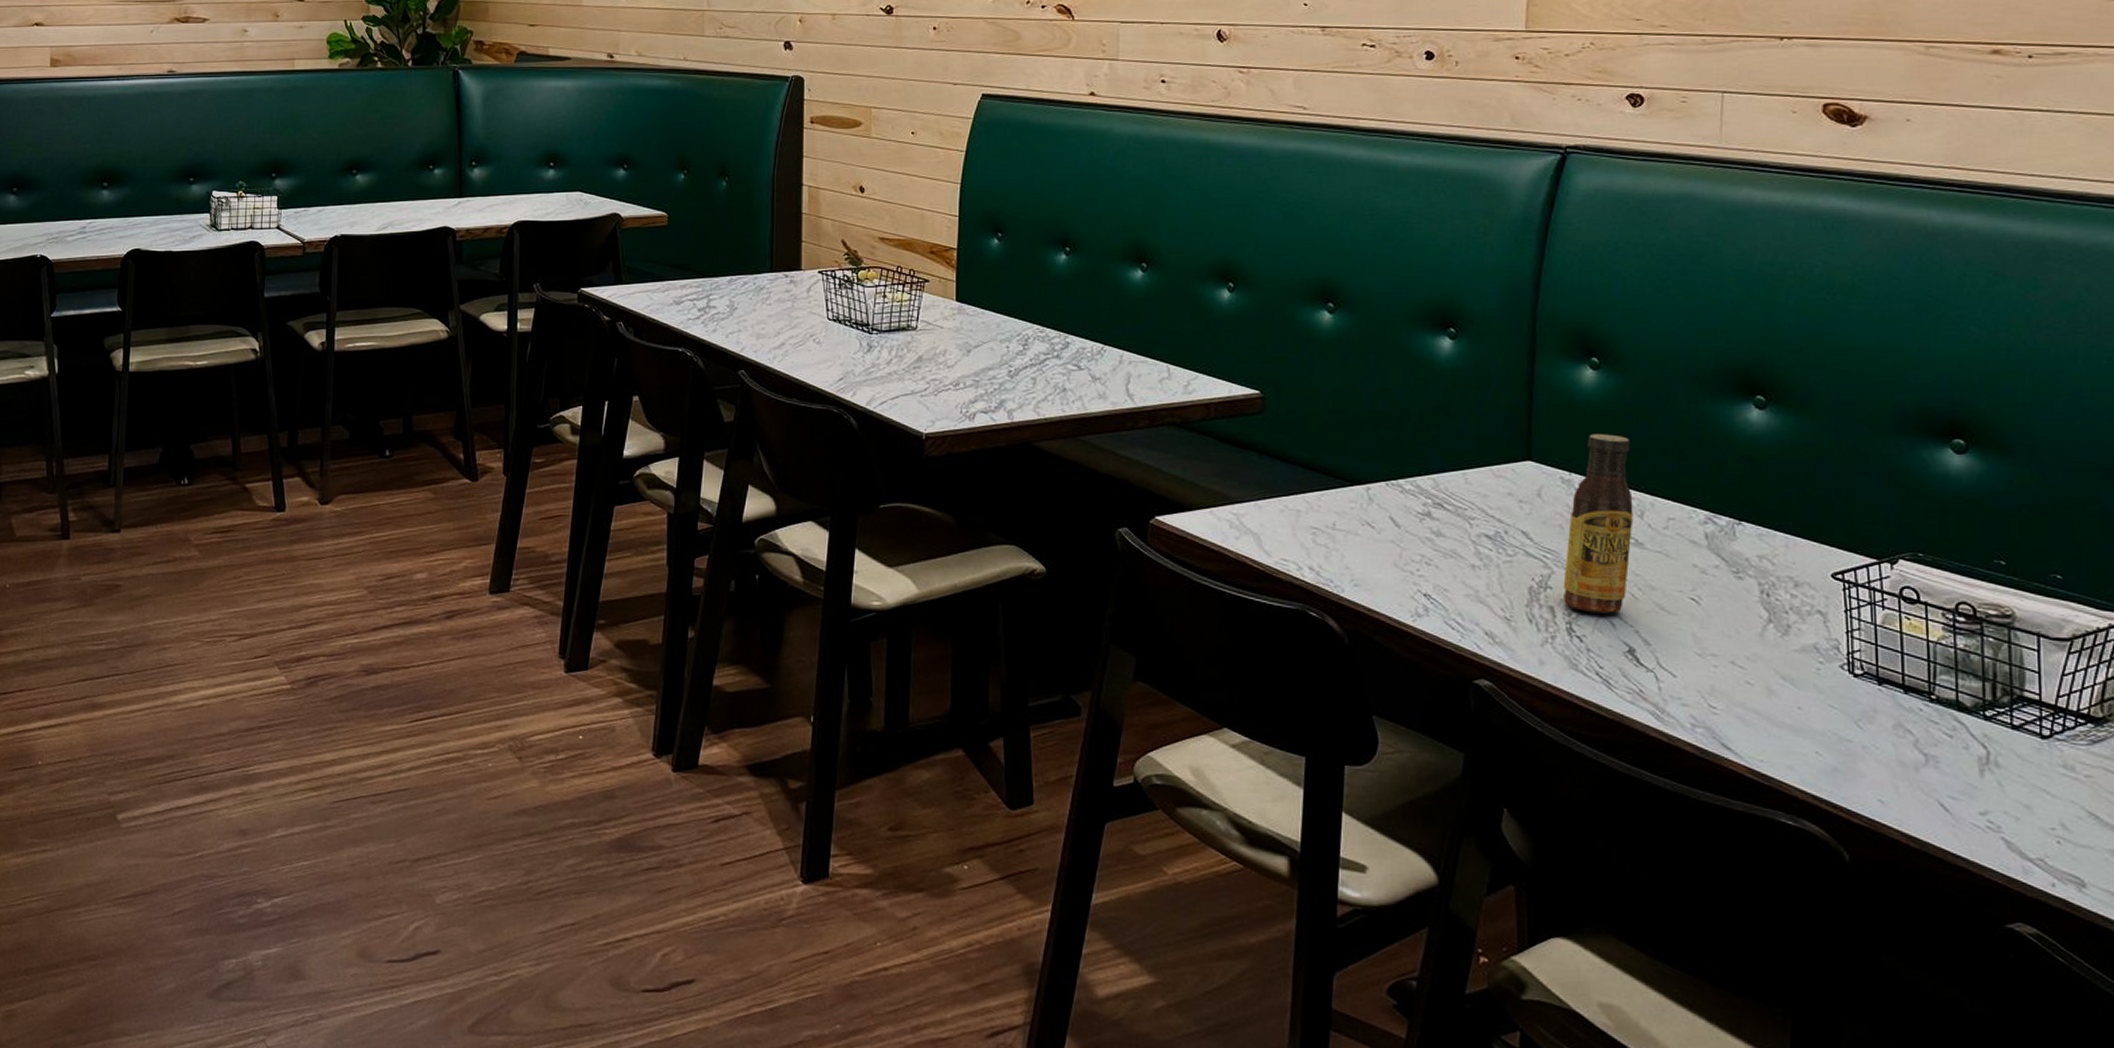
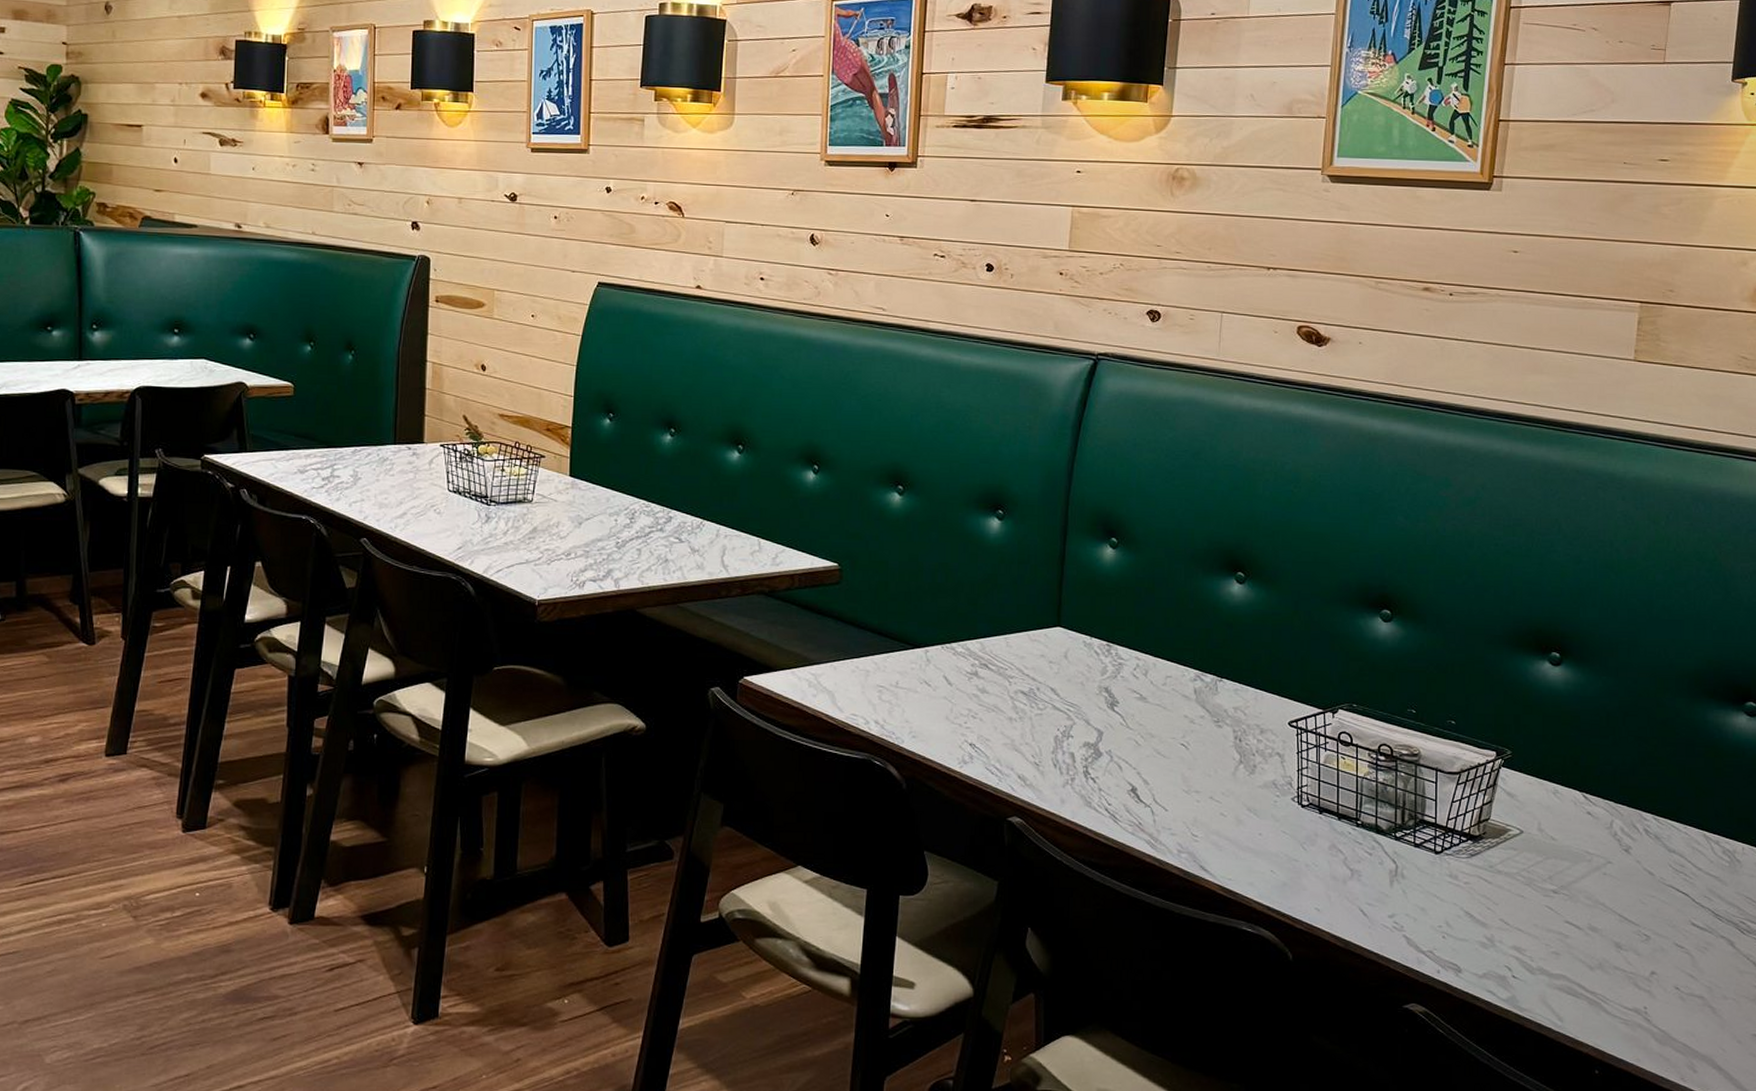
sauce bottle: present [1563,434,1634,614] -> none [1082,604,1140,758]

